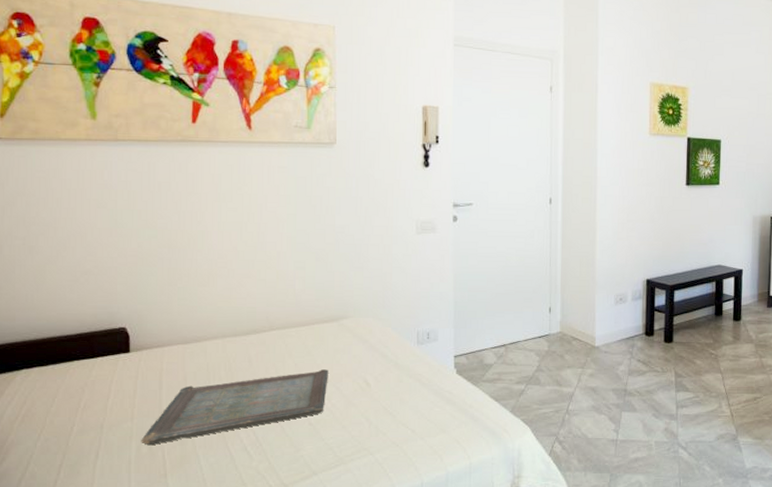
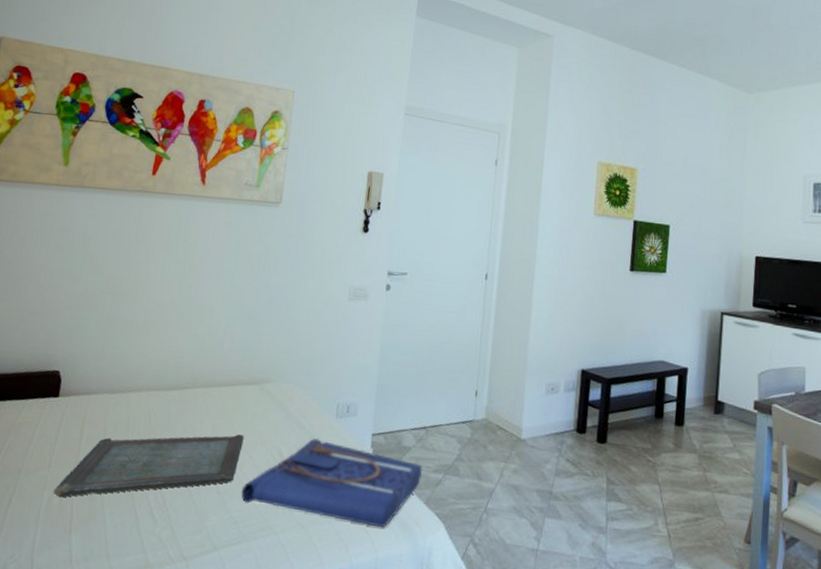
tote bag: none [332,366,506,438] -> present [241,438,423,528]

